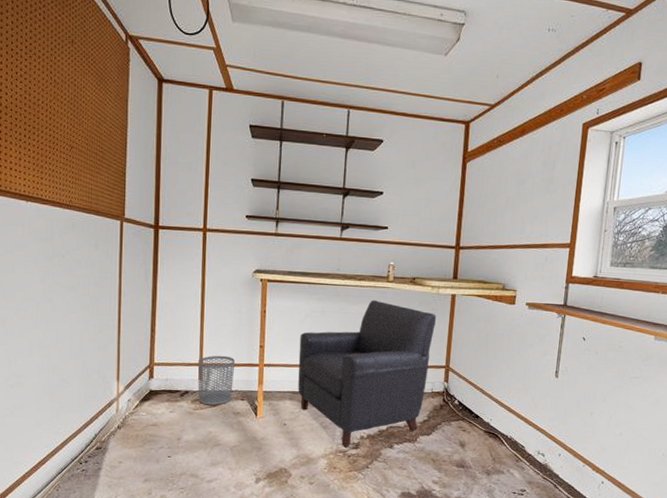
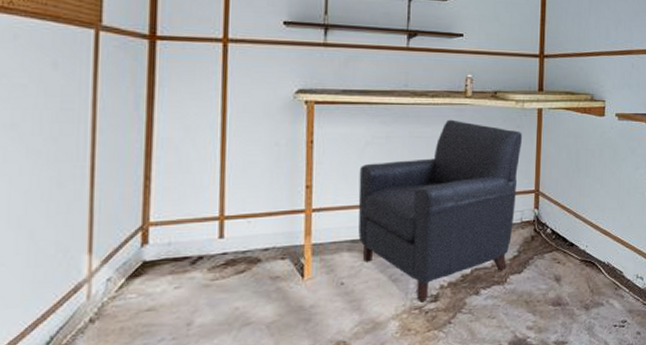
waste bin: present [197,355,236,406] -> none [217,203,272,272]

